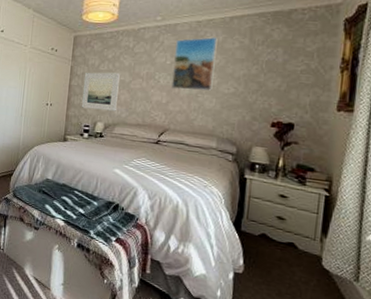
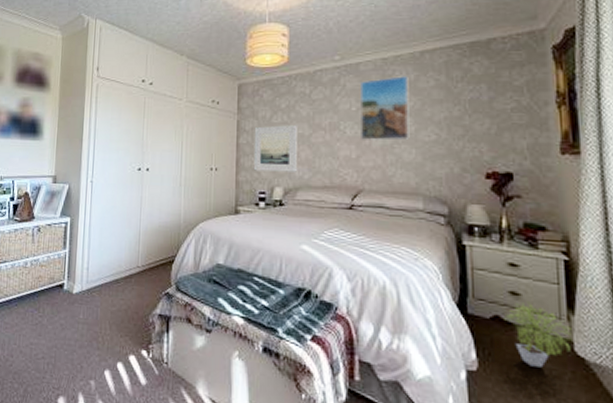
potted plant: none [270,225,322,275] -> present [504,301,572,368]

